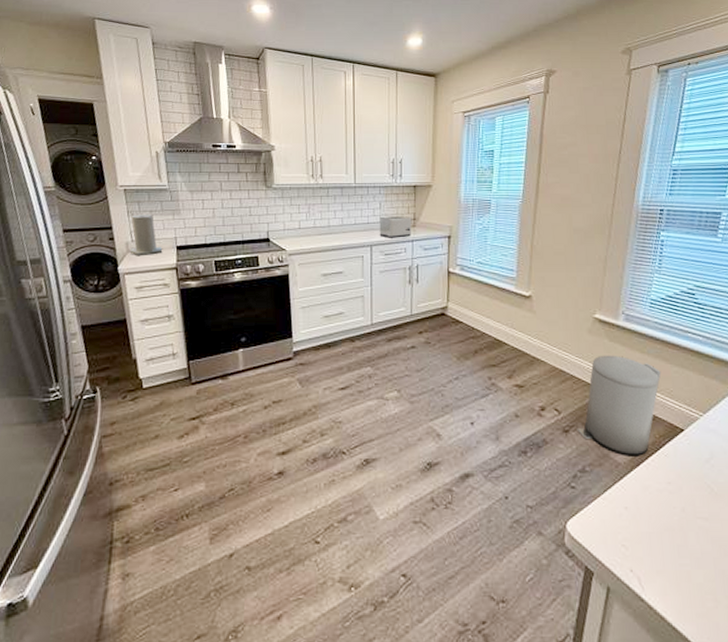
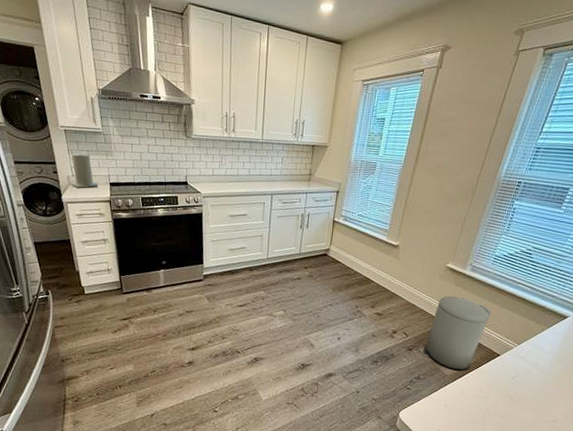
toaster: present [379,216,412,238] -> none [279,170,308,190]

